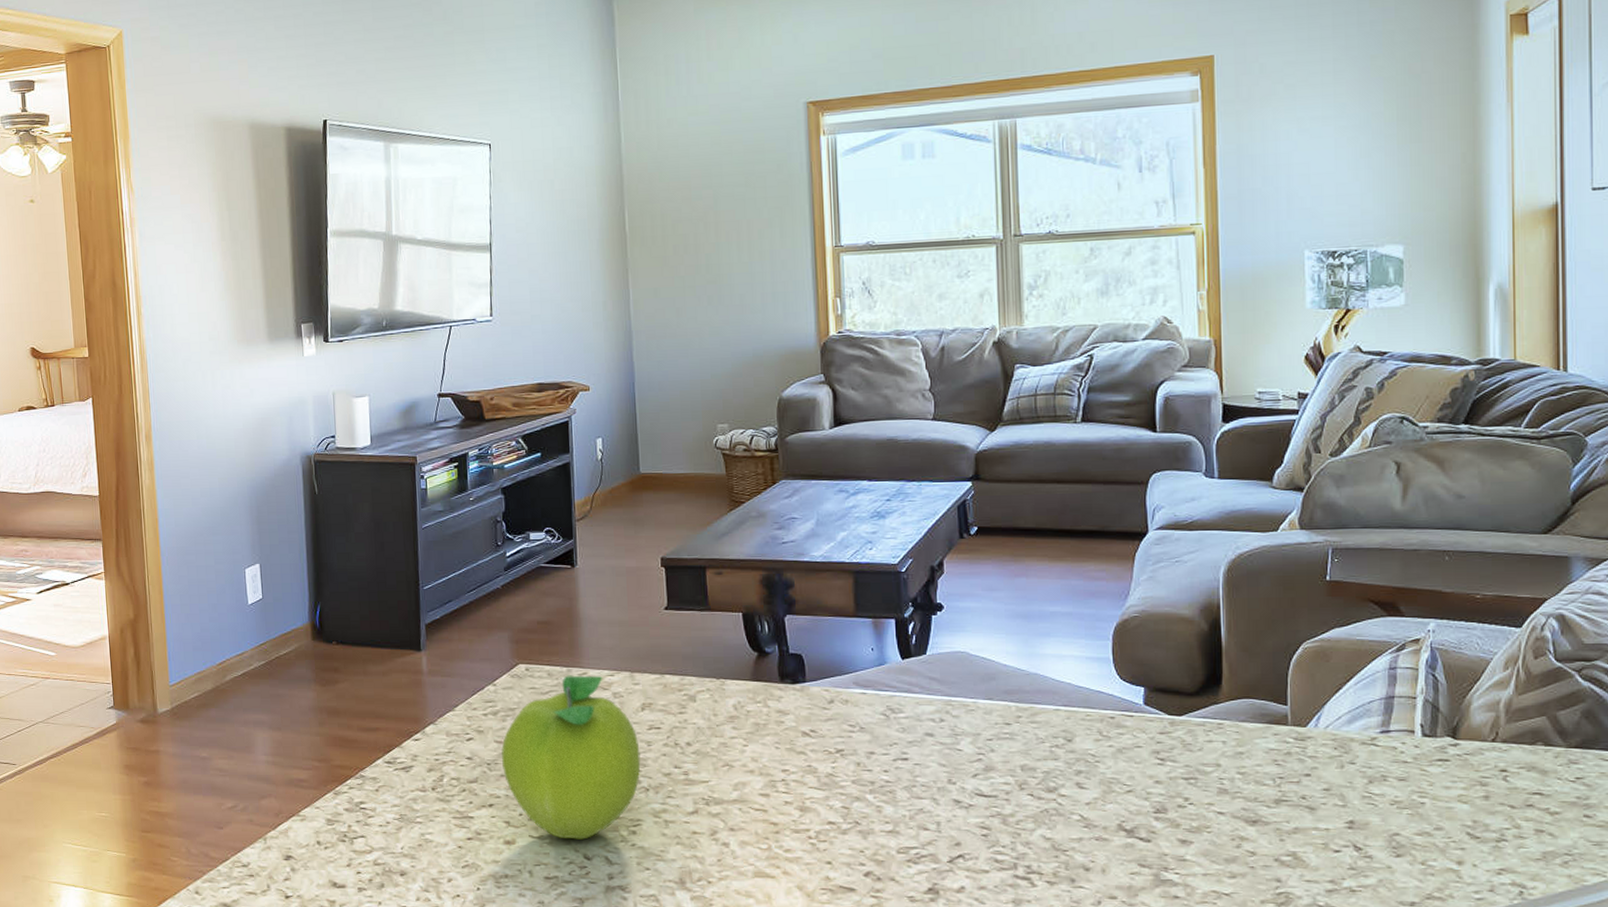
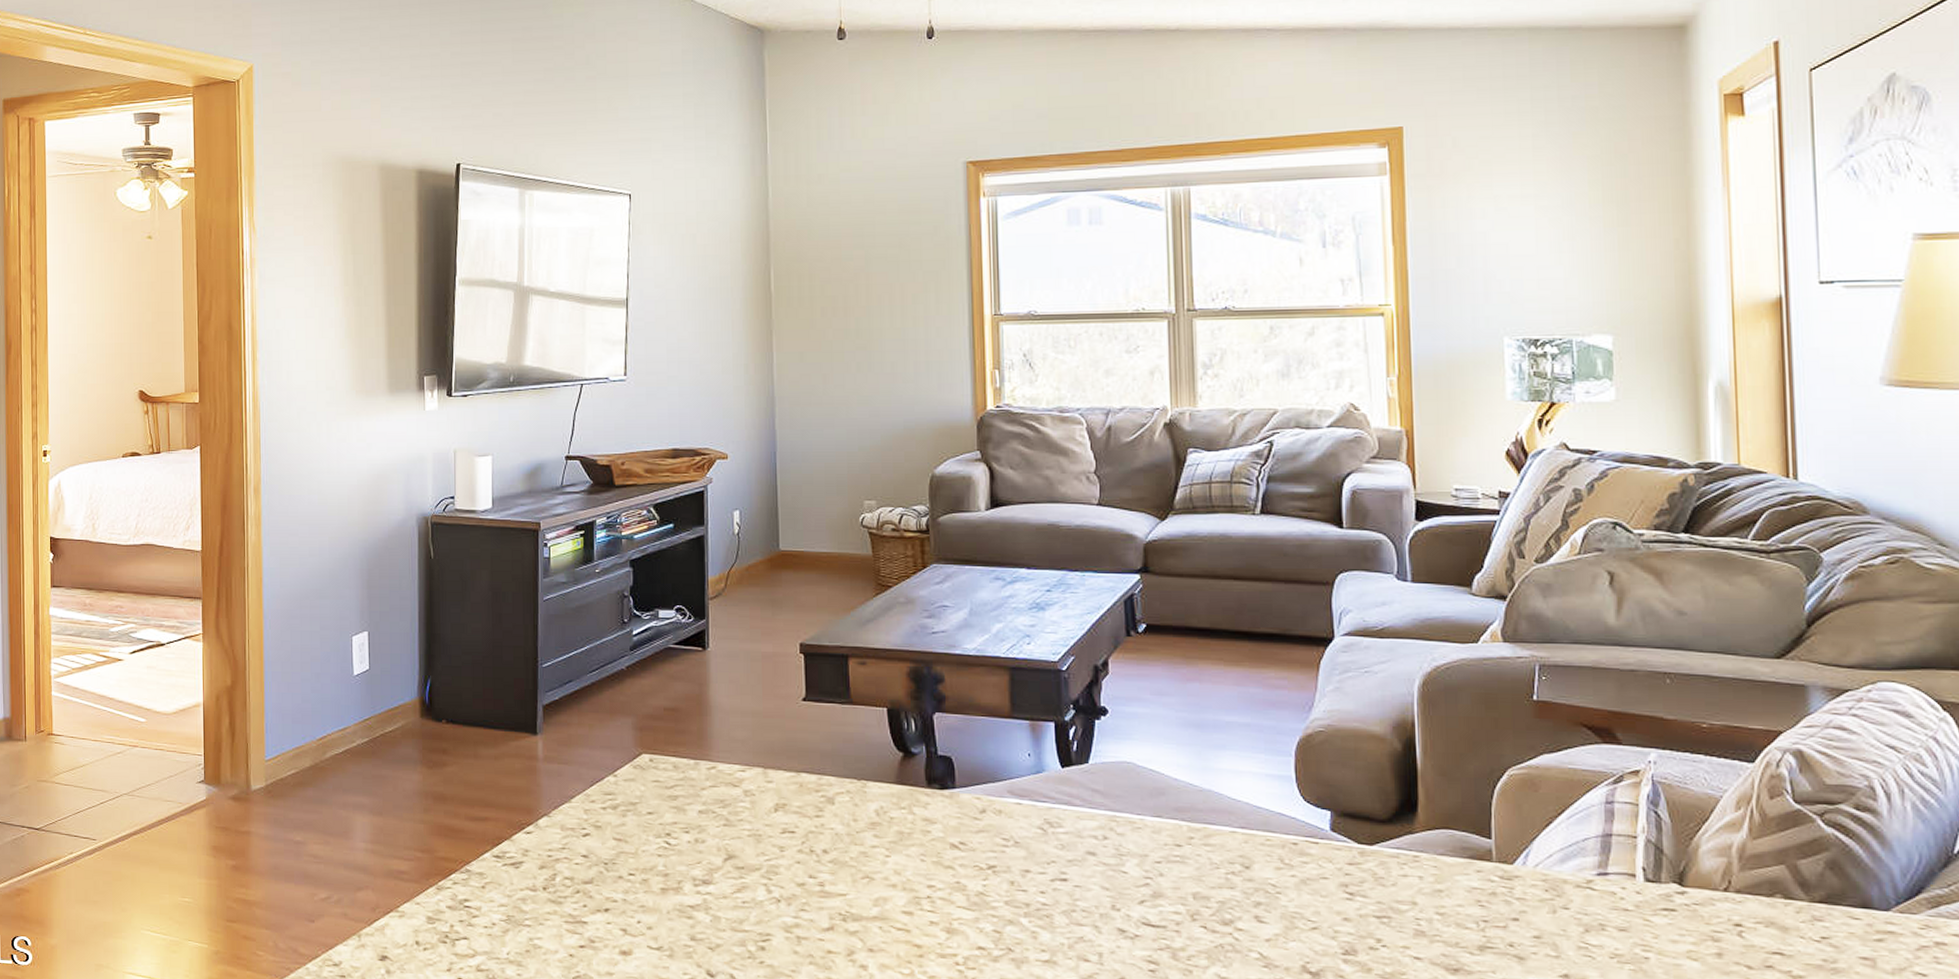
fruit: present [501,675,641,840] -> none [619,768,772,954]

